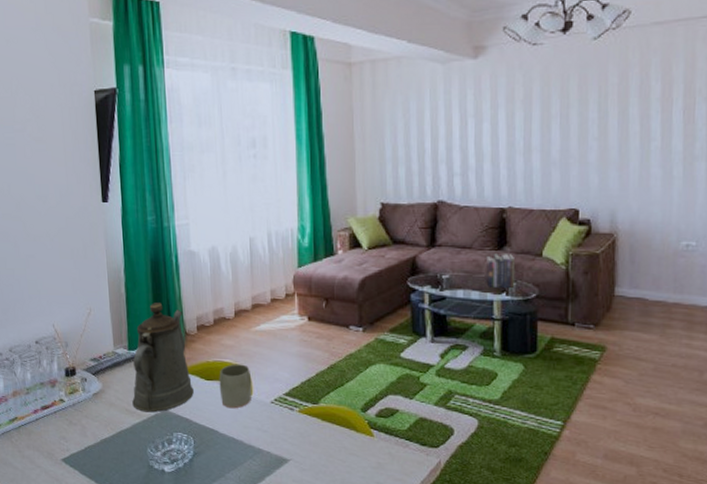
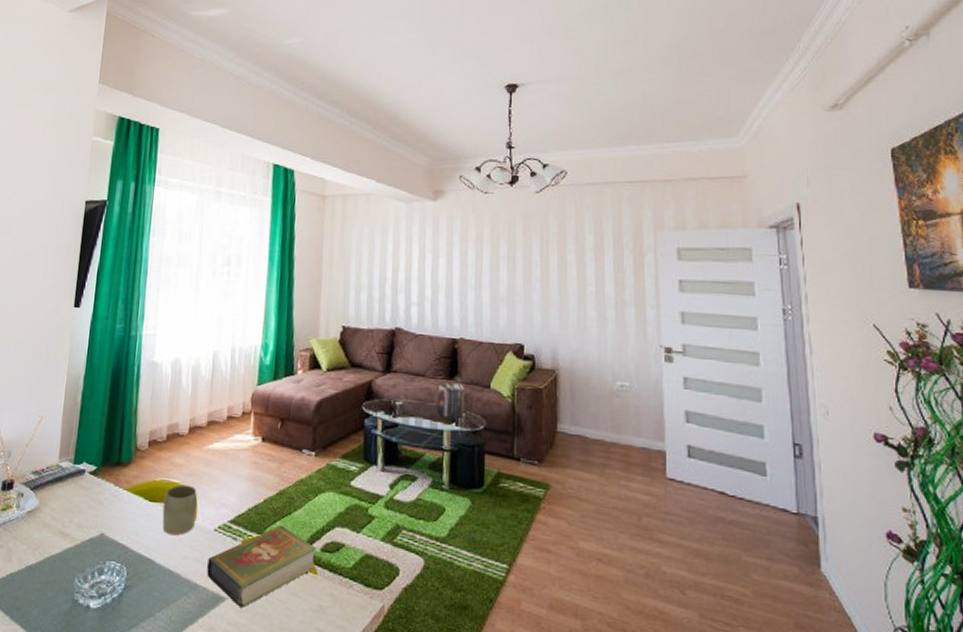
coffee pot: present [132,303,194,413] -> none [67,413,137,536]
book: none [268,395,372,467] -> present [207,525,317,608]

